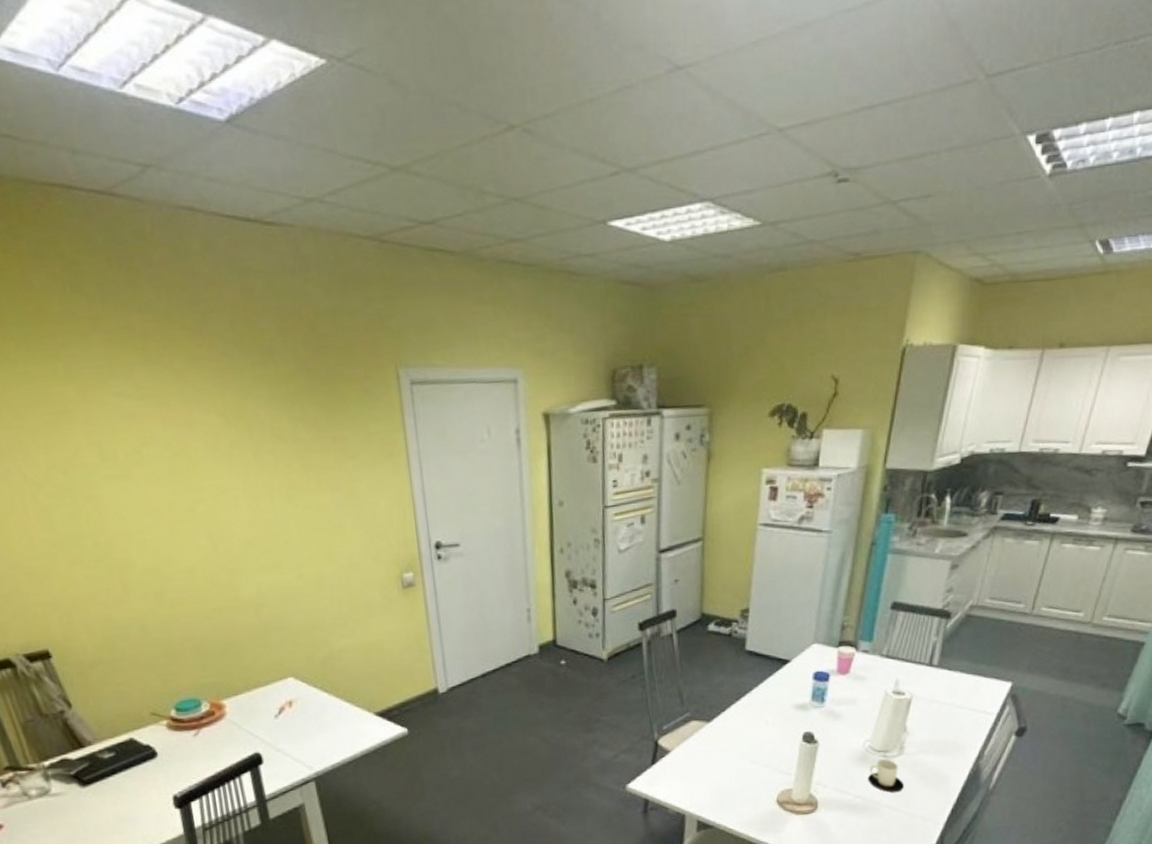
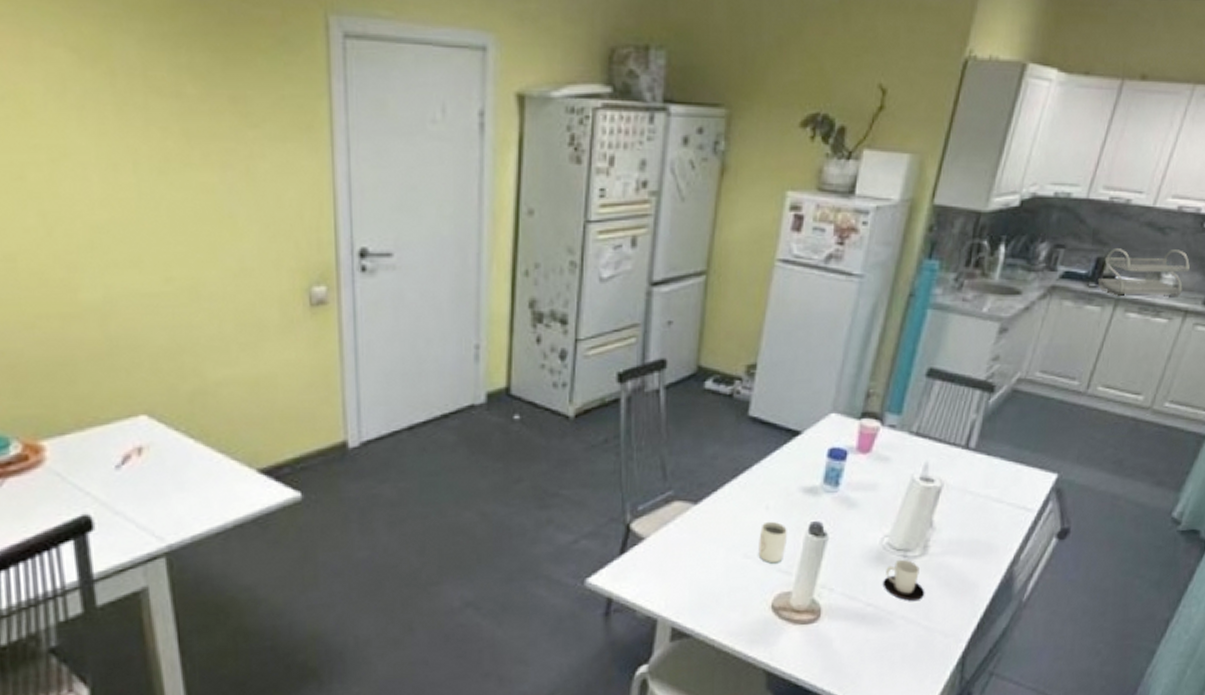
mug: none [762,733,785,767] -> present [758,521,787,564]
dish rack: none [1034,487,1118,532] -> present [1097,248,1191,298]

